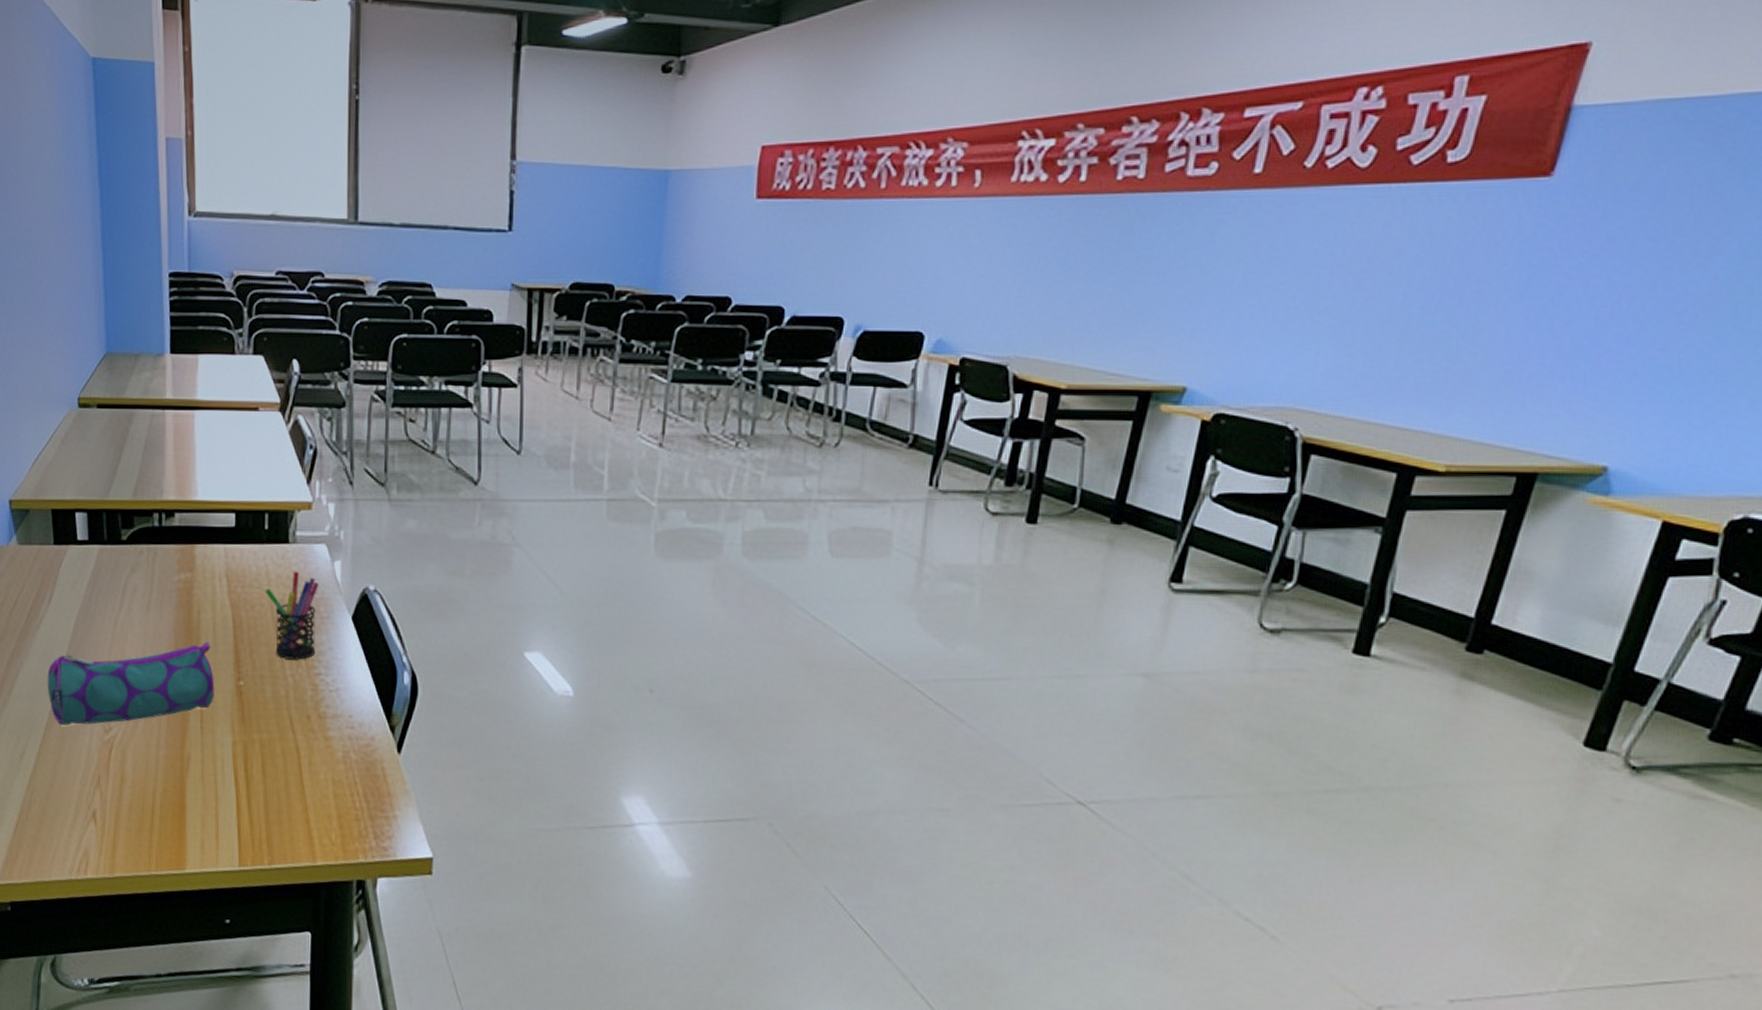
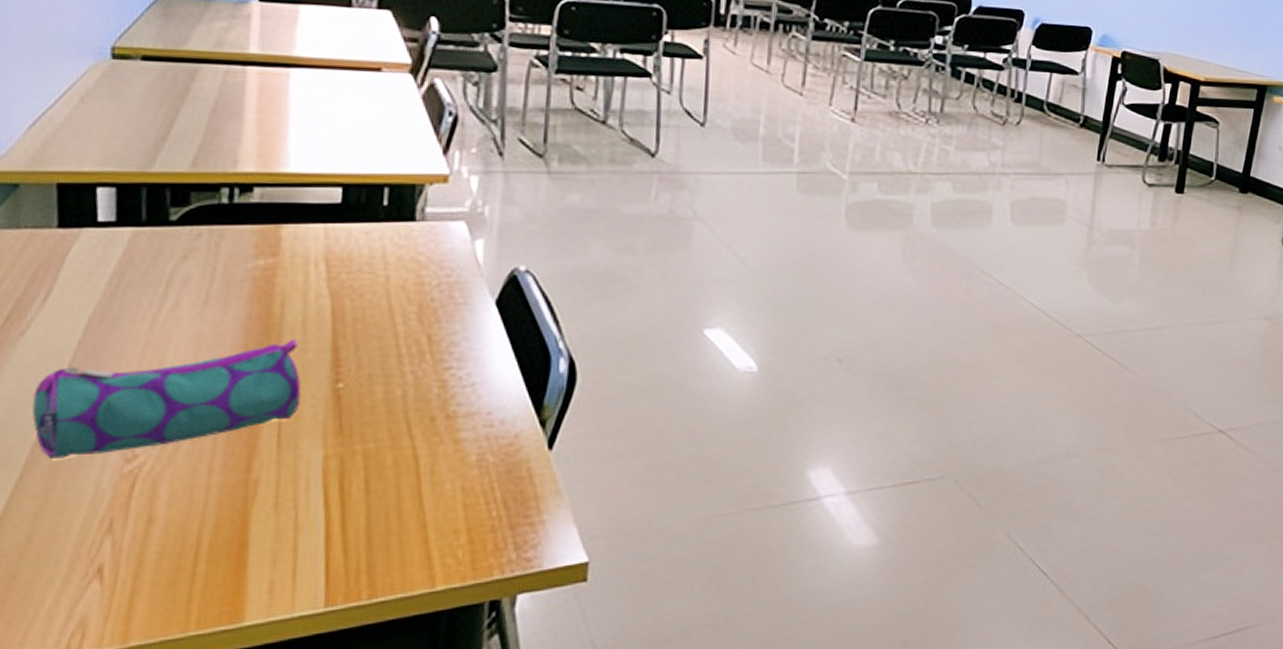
pen holder: present [264,571,319,660] -> none [379,252,454,354]

